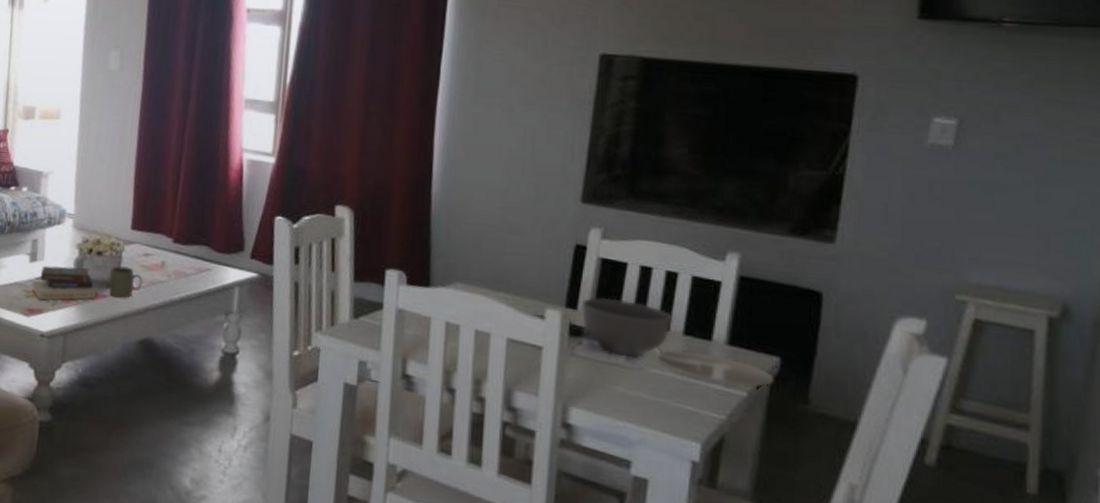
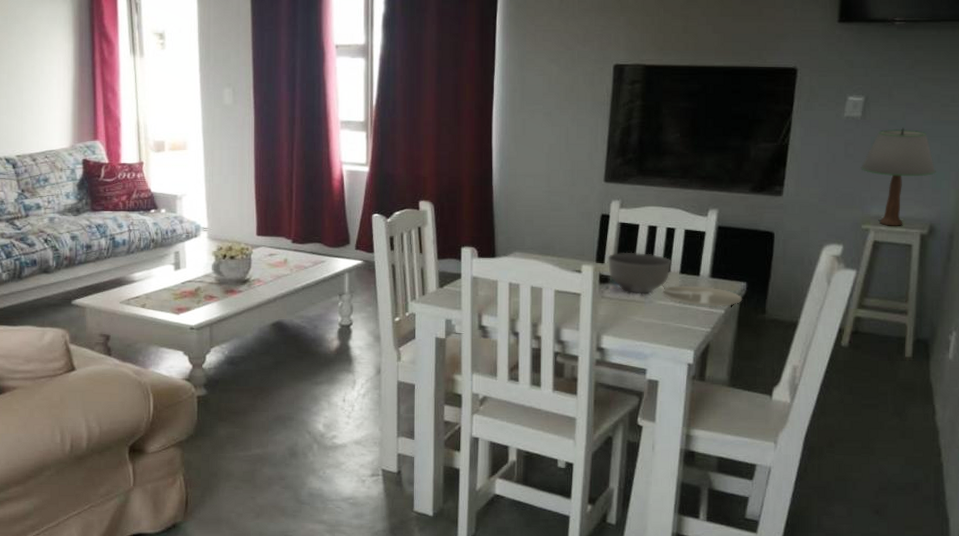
books: present [32,265,96,301] -> none [178,270,232,300]
mug: present [108,265,143,298] -> none [242,265,270,291]
table lamp: none [953,165,1071,302] -> present [861,127,936,226]

